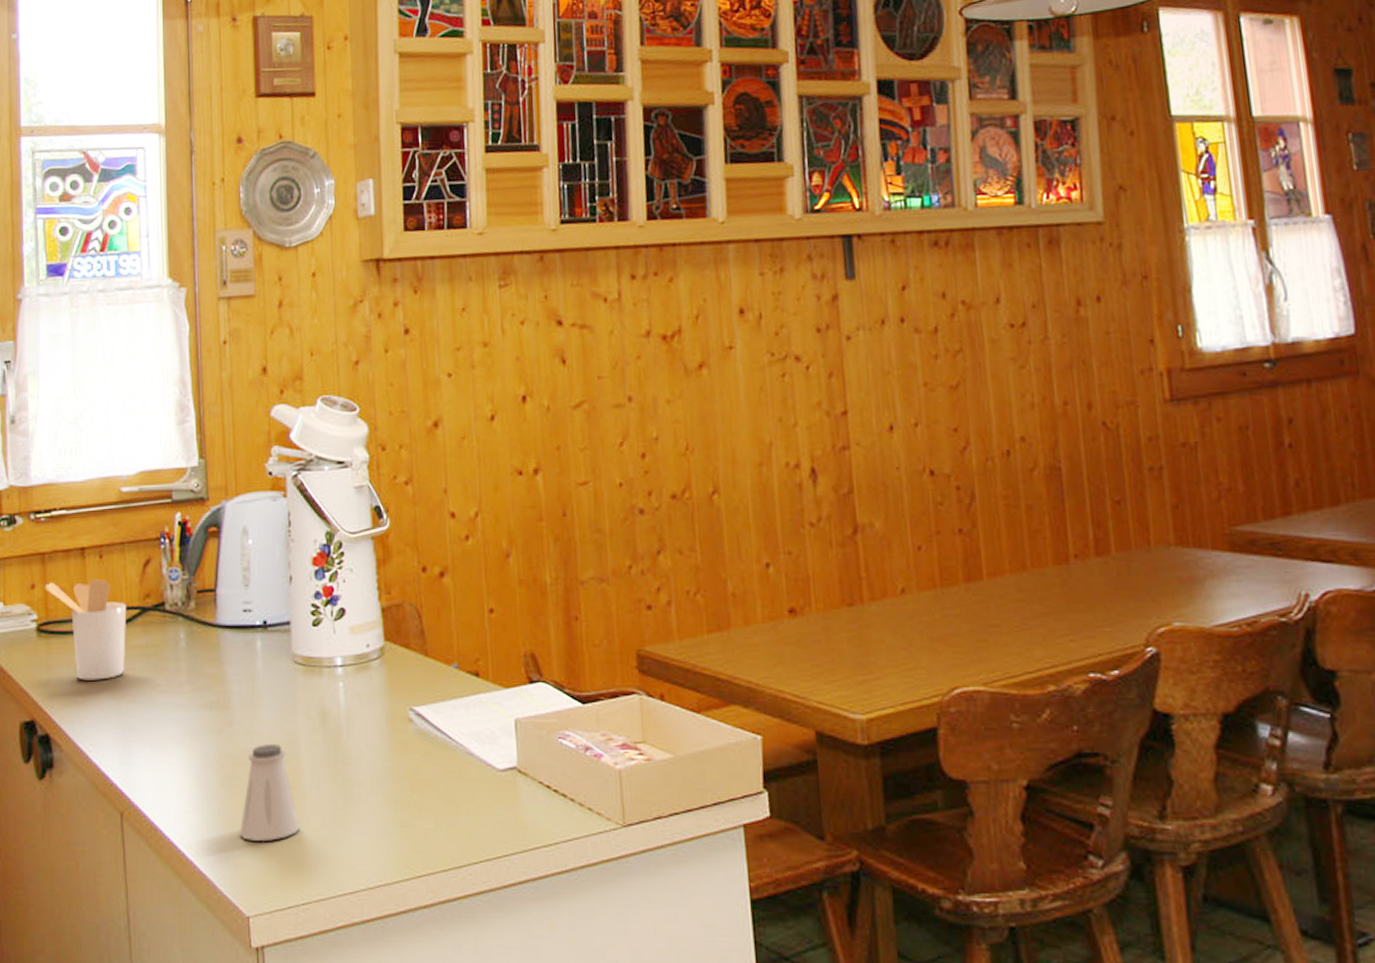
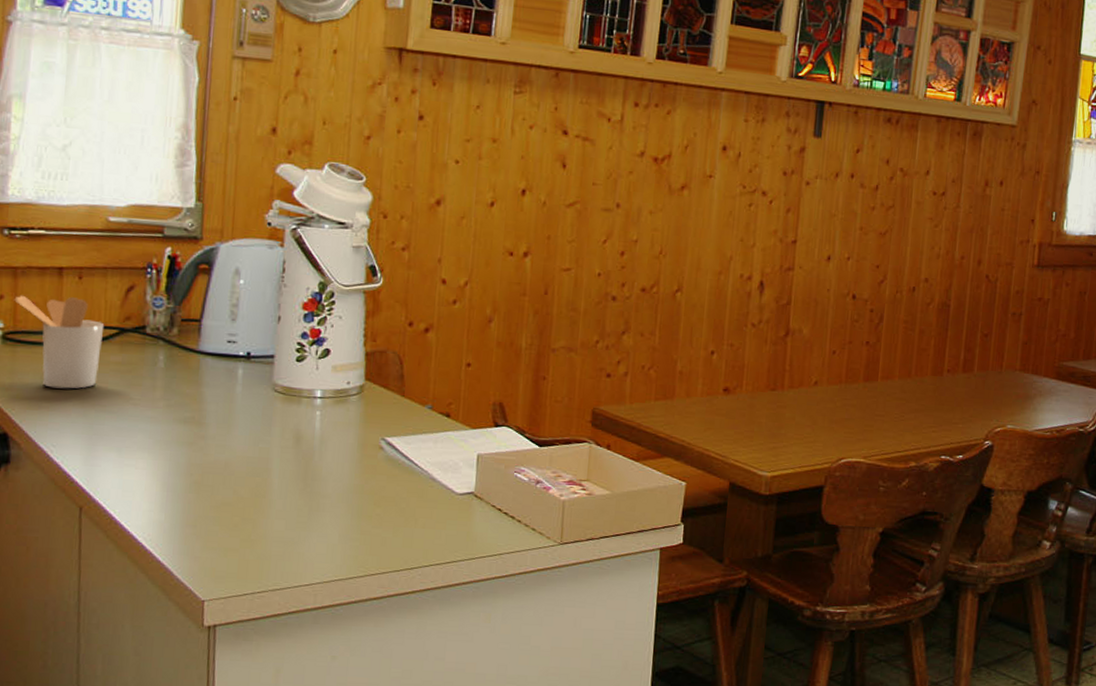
saltshaker: present [239,744,299,841] -> none [202,458,263,539]

